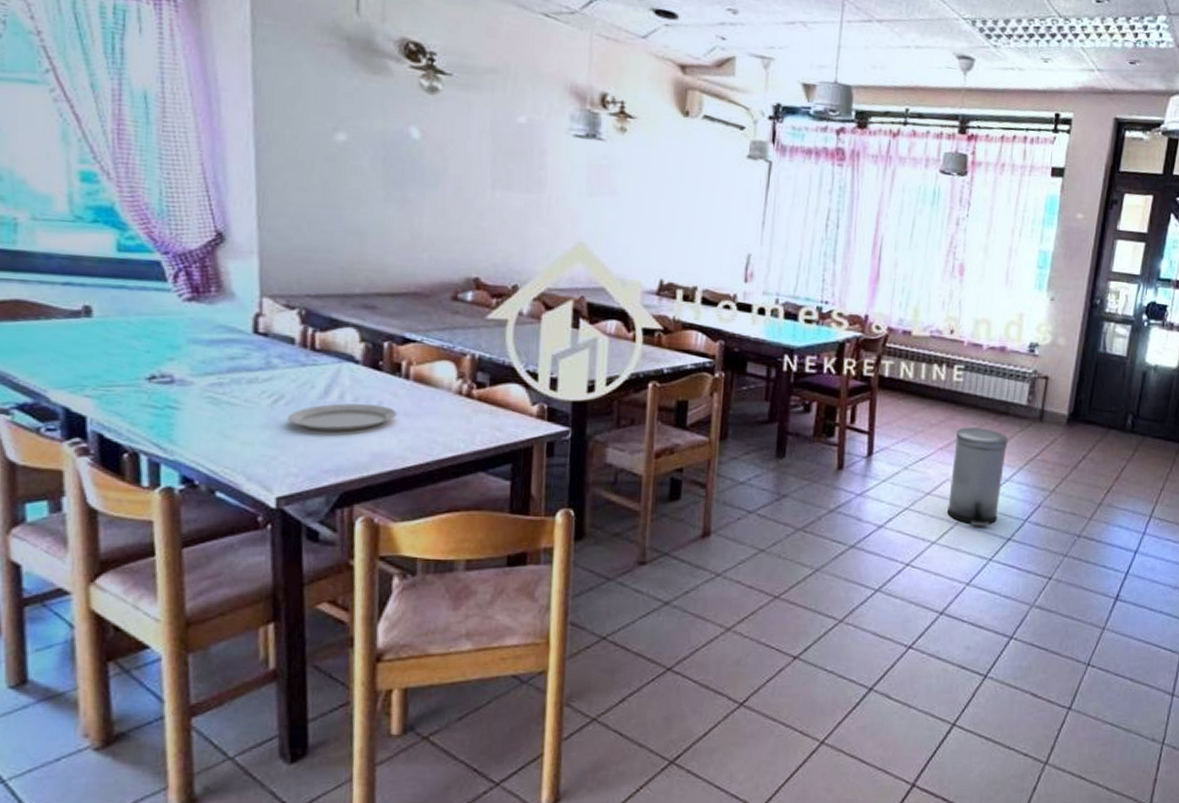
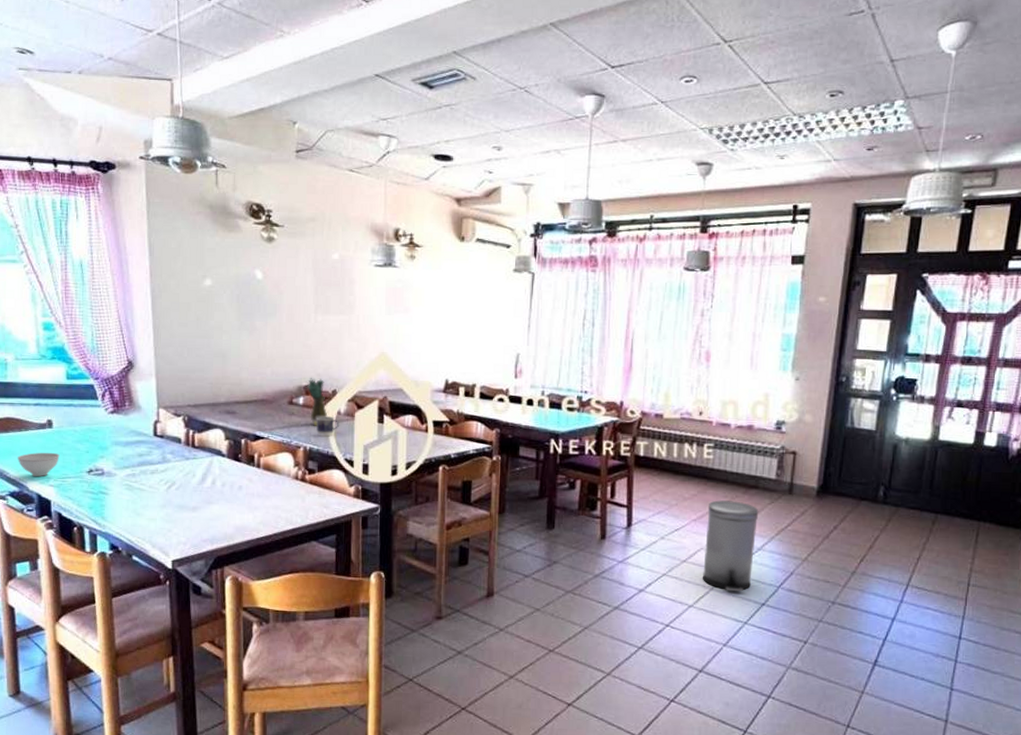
bowl: none [32,350,103,384] -> present [18,452,60,477]
plate: present [288,403,397,432] -> none [178,488,252,510]
vase: none [477,268,506,329] -> present [306,378,328,426]
cup: none [488,316,520,343] -> present [316,416,339,437]

